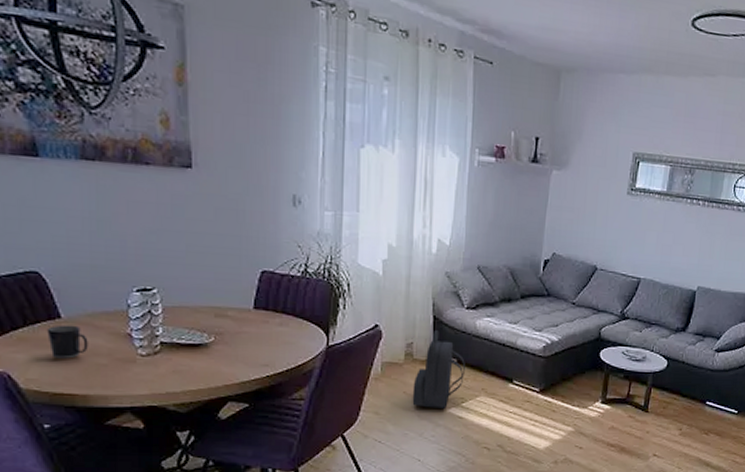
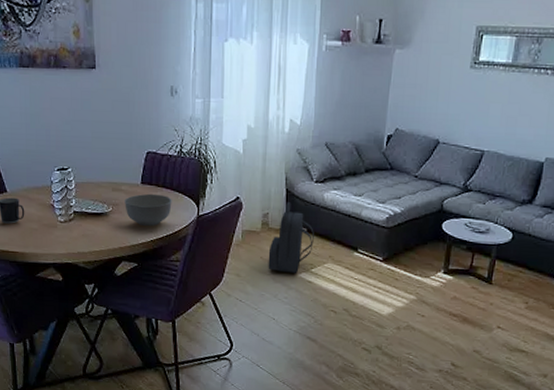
bowl: none [232,320,294,360] -> present [125,193,172,227]

